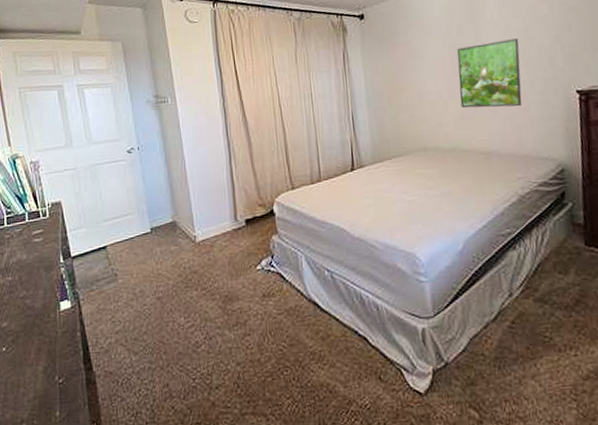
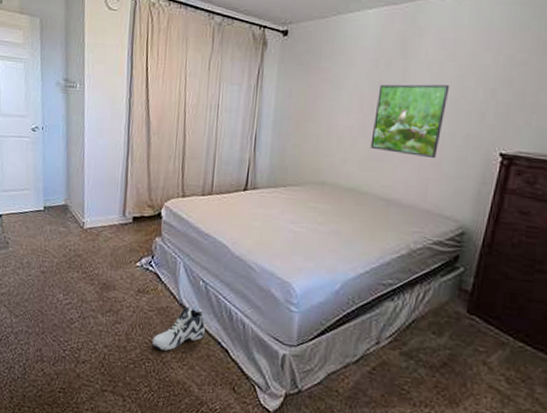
sneaker: none [287,300,340,354] -> present [152,306,206,351]

